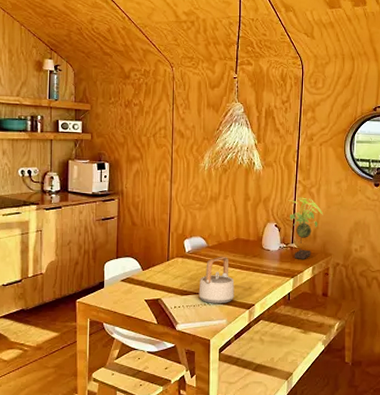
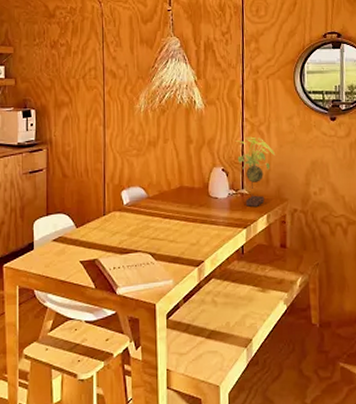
teapot: present [198,256,235,304] -> none [140,207,181,263]

